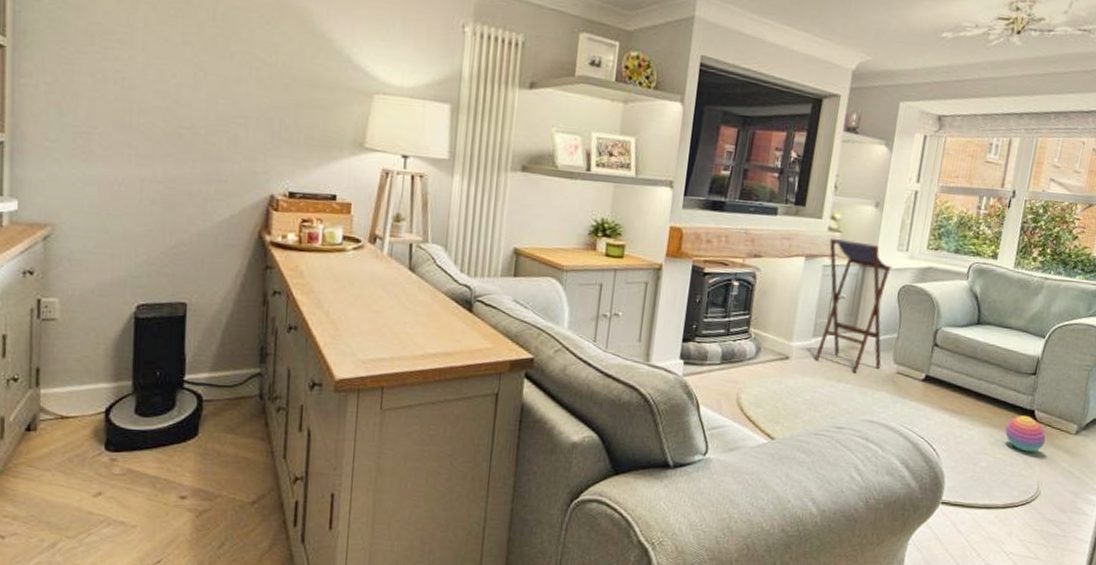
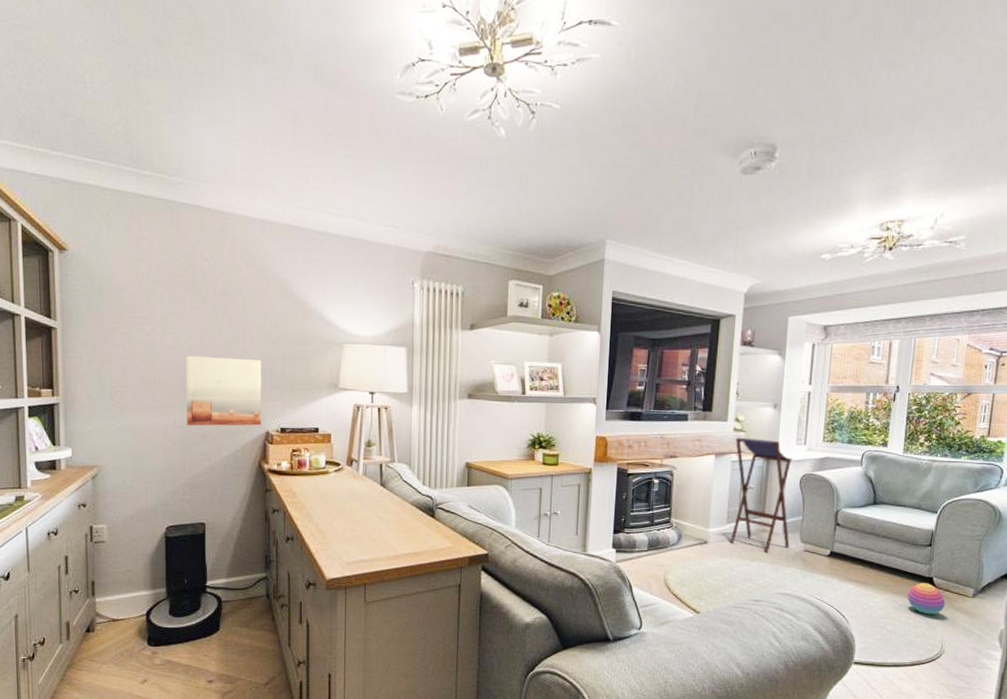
wall art: none [170,93,270,188] -> present [186,355,262,426]

